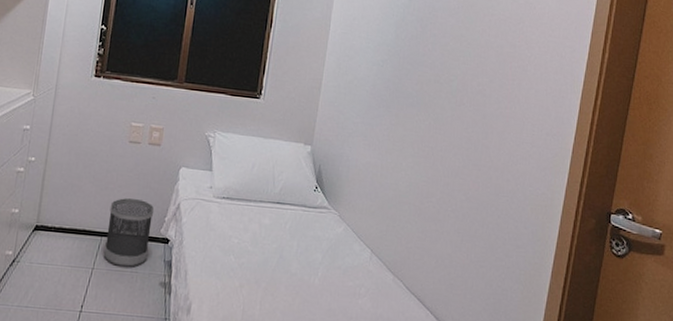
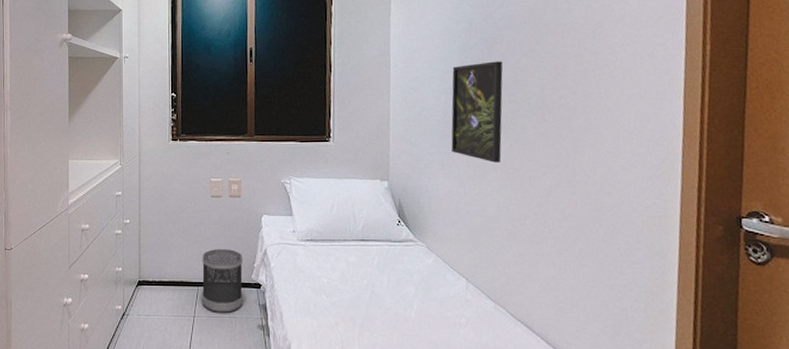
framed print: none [375,40,433,140] -> present [451,61,503,163]

